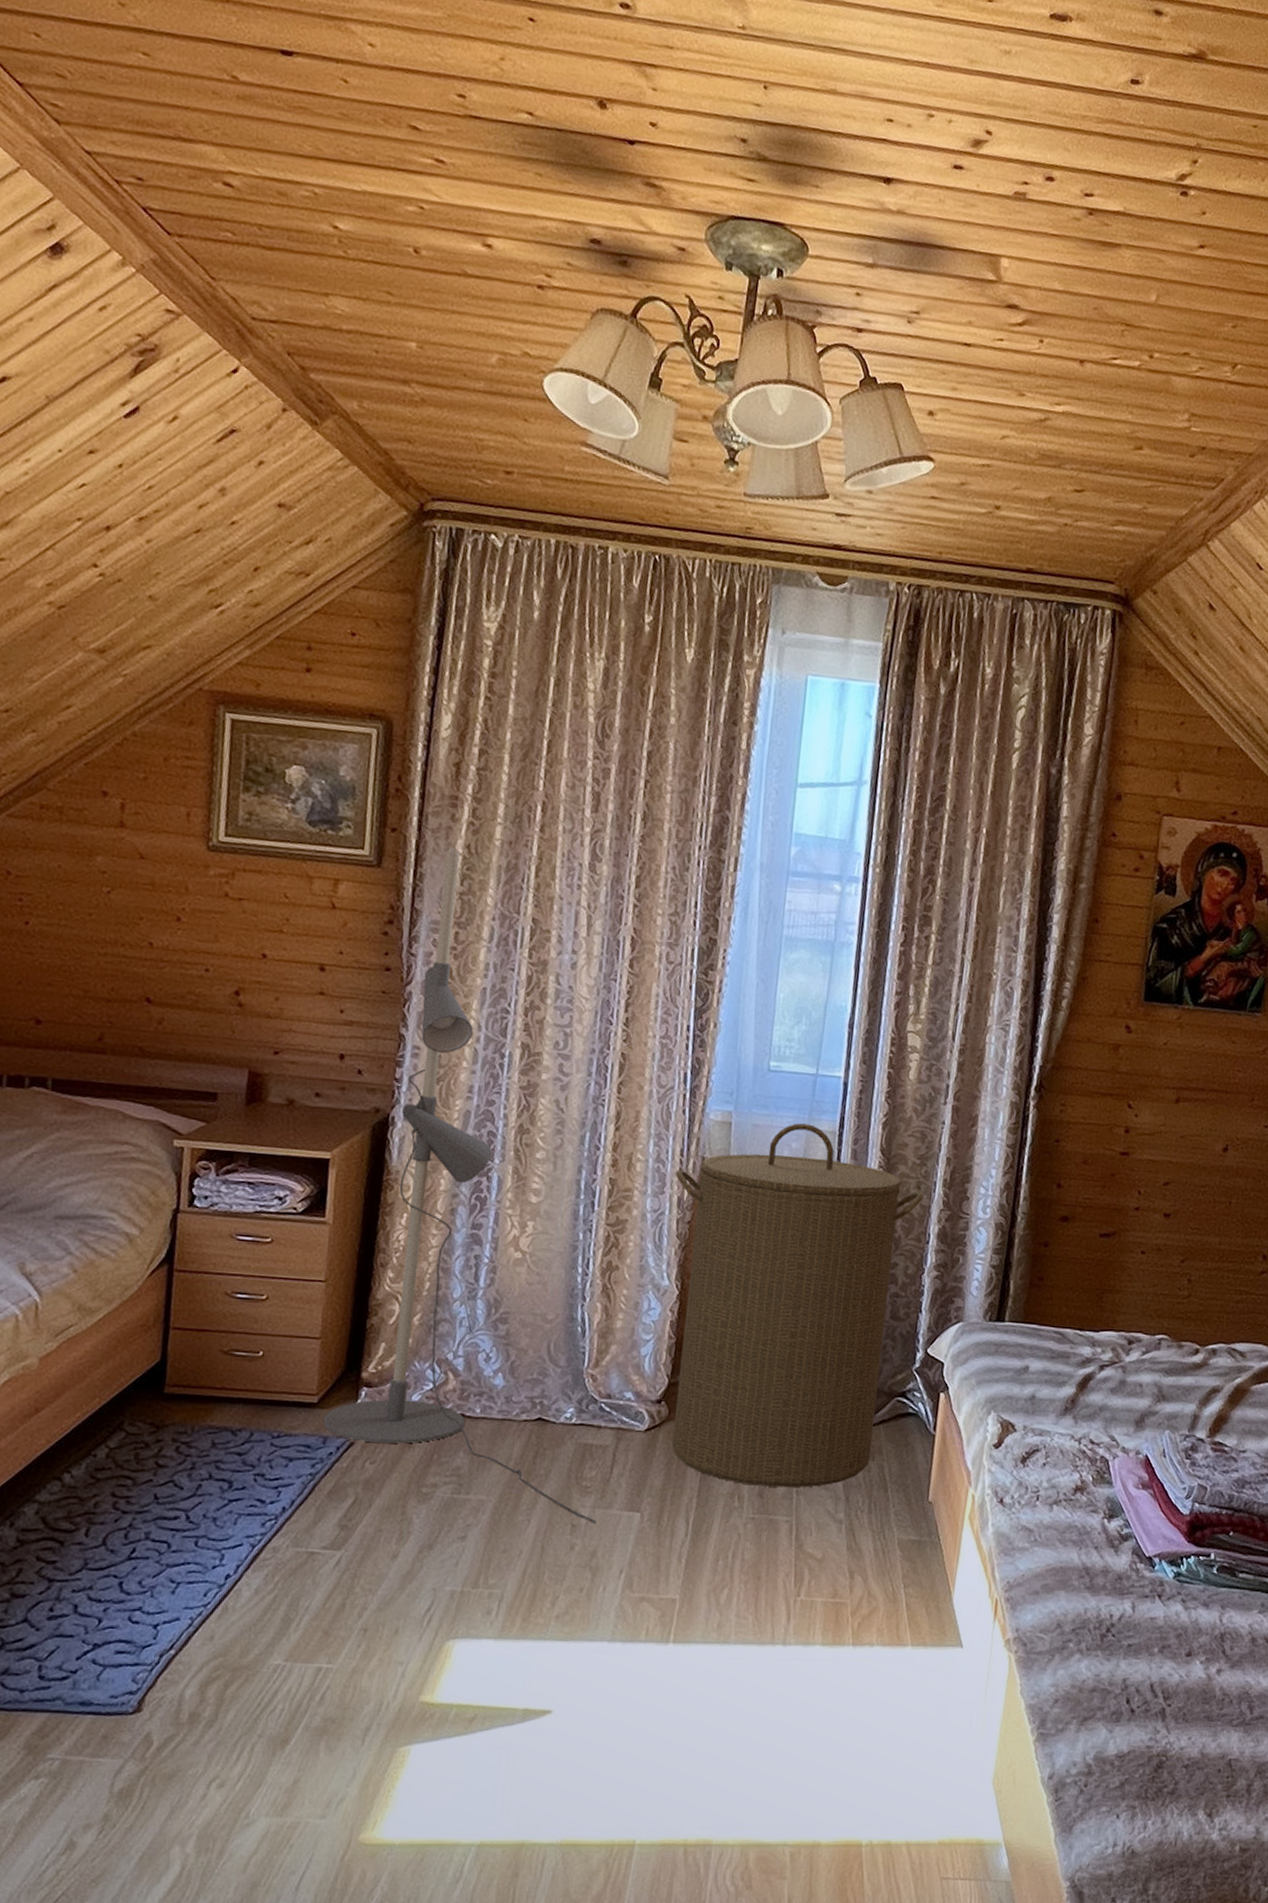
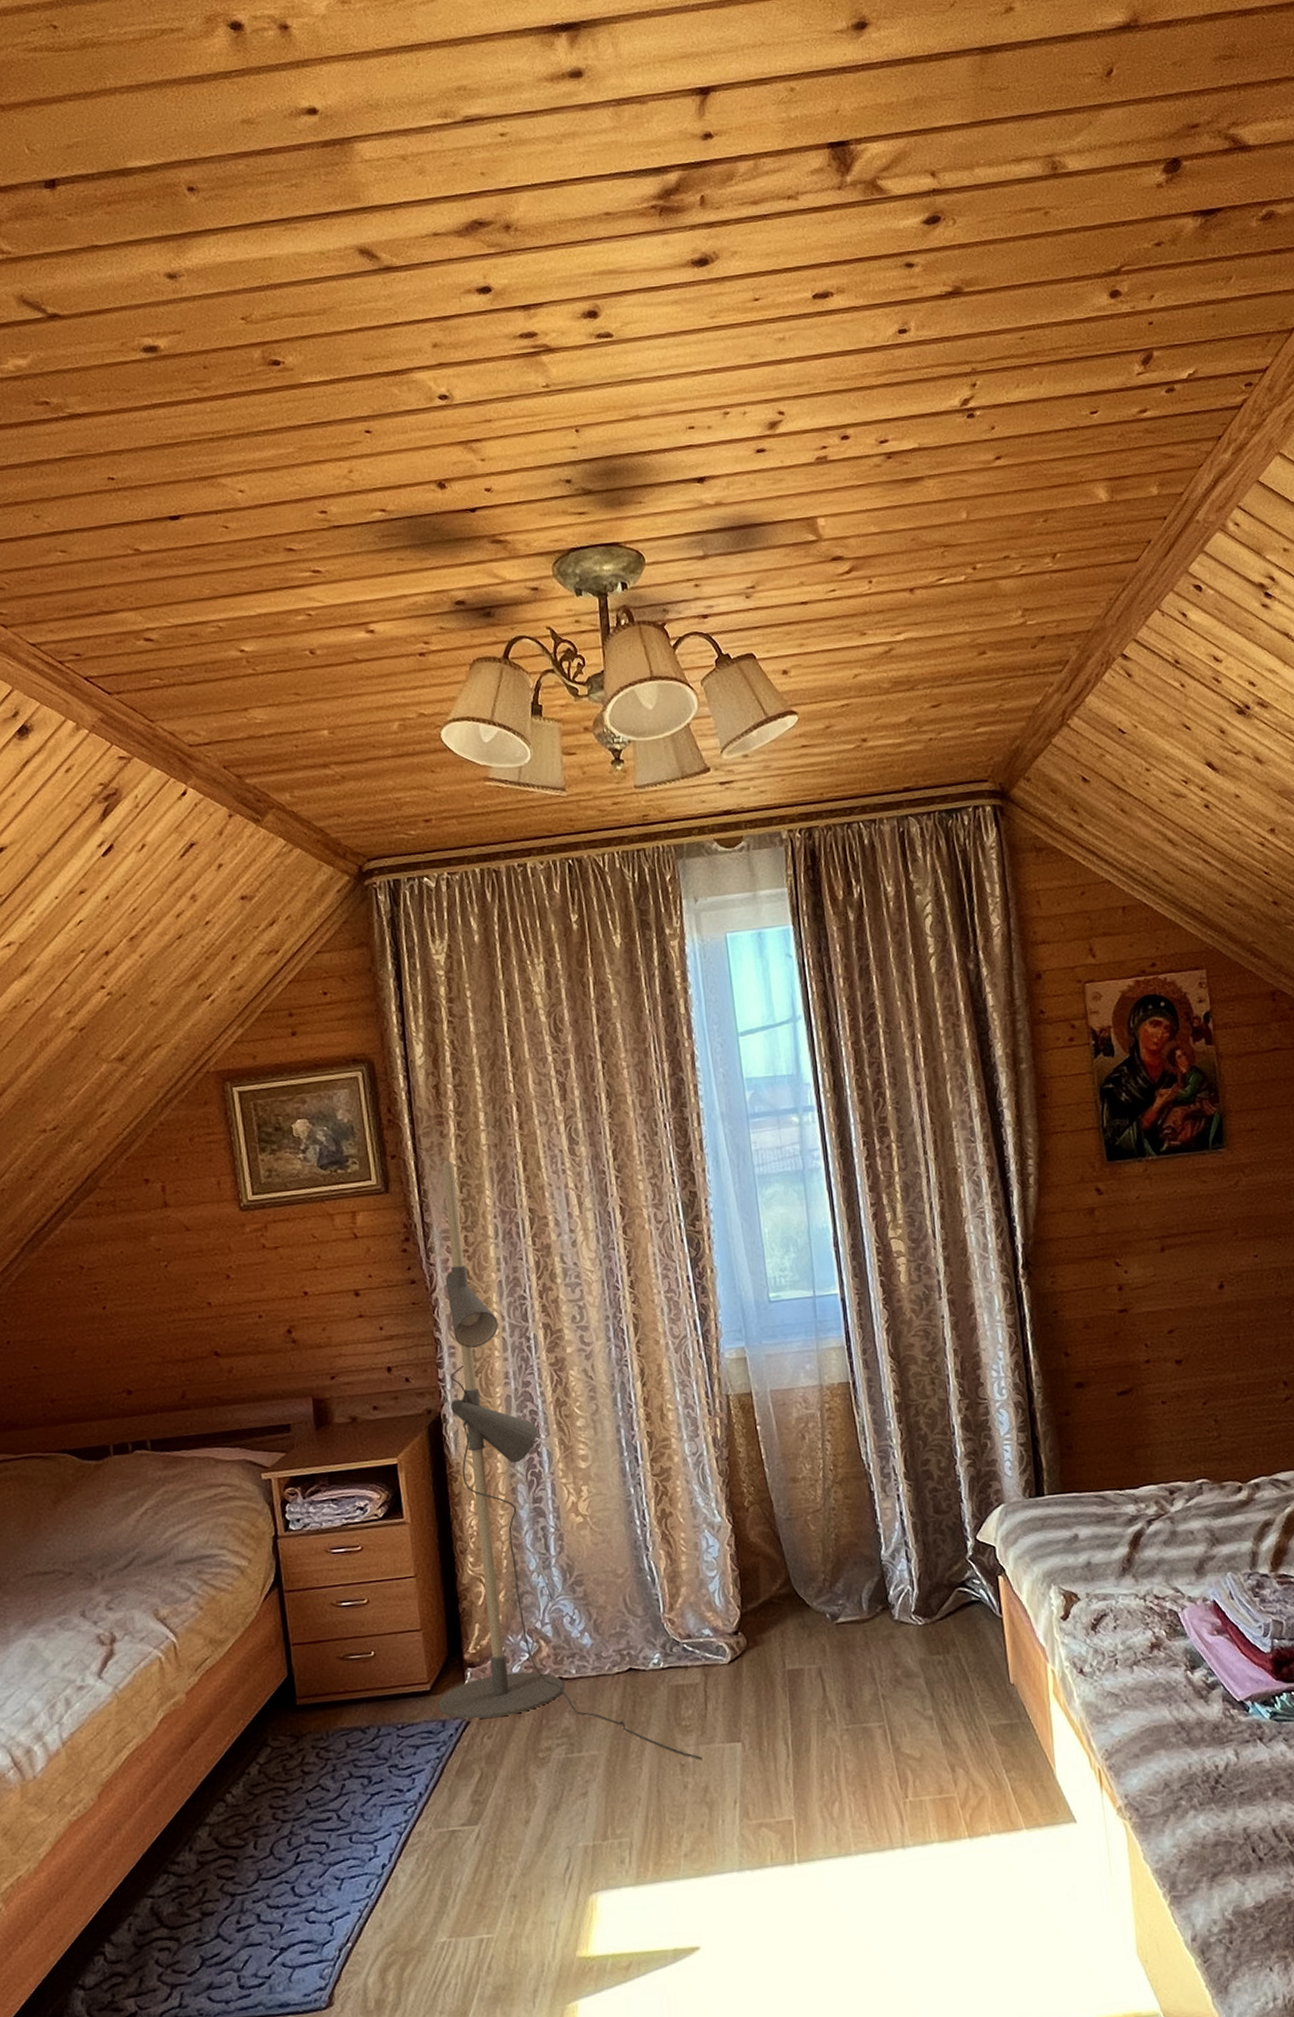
laundry hamper: present [672,1123,924,1488] -> none [705,1344,946,1698]

